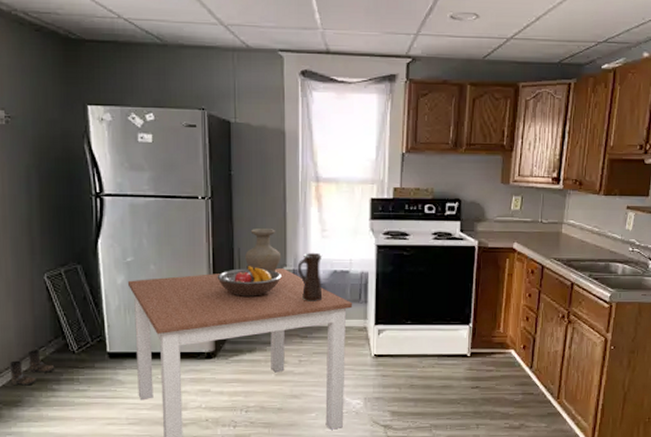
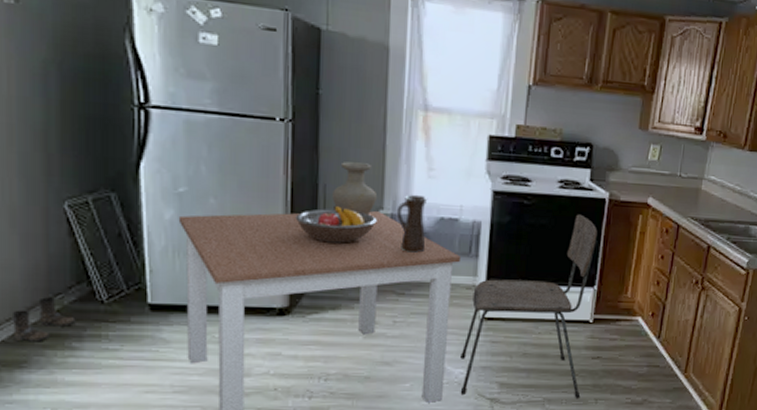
dining chair: none [357,261,469,424] -> present [460,214,598,398]

